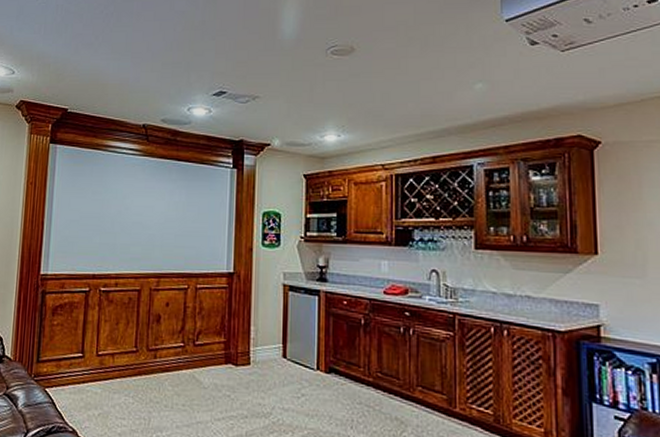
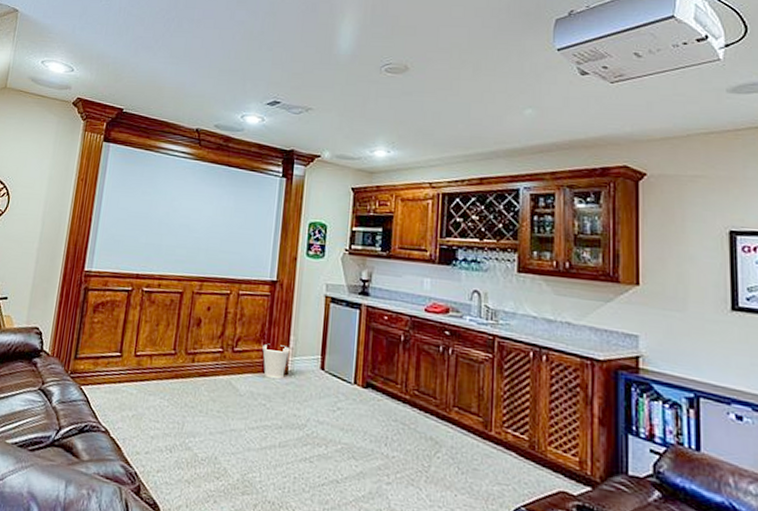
wastebasket: none [223,336,251,370] -> present [262,344,290,380]

